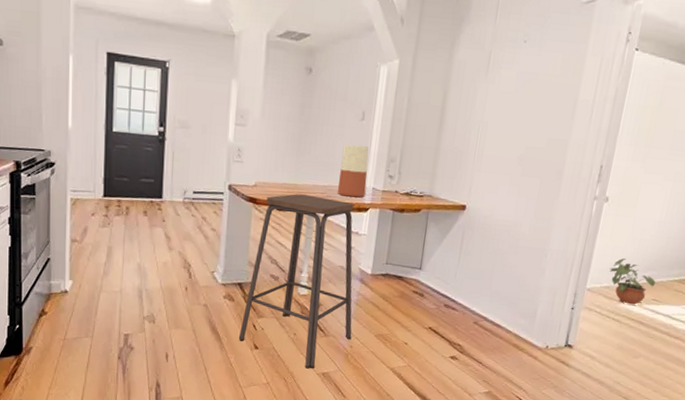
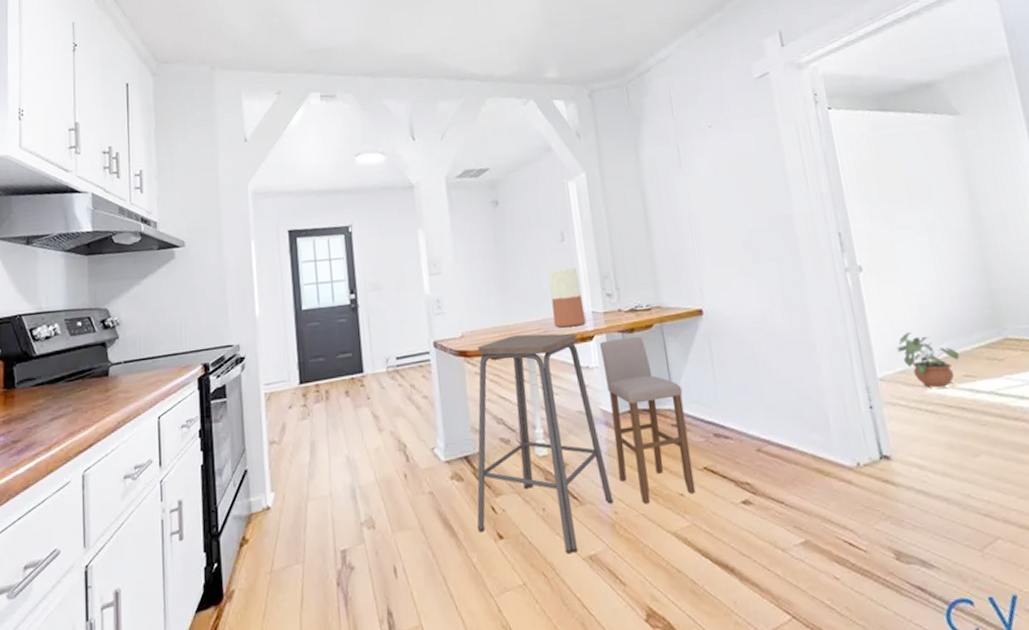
bar stool: none [360,214,430,345] -> present [600,337,696,504]

